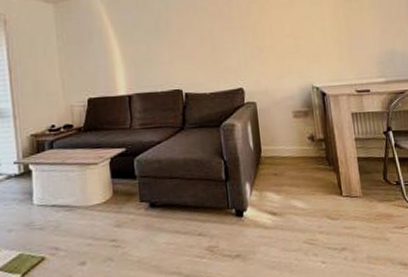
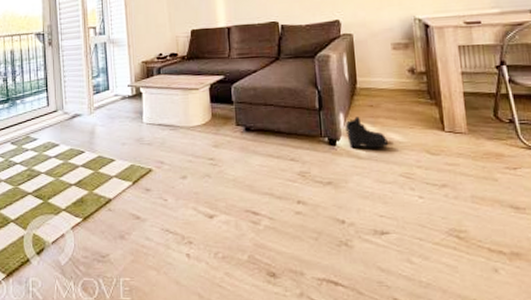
boots: none [251,186,293,218] -> present [345,117,389,148]

